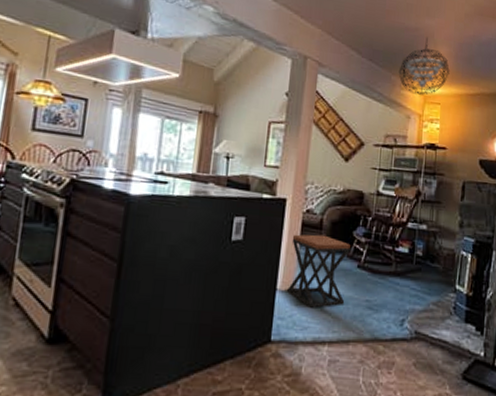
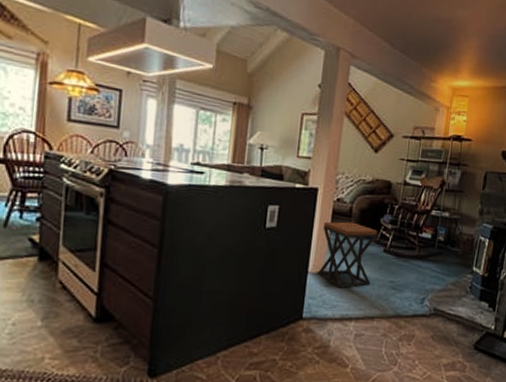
pendant light: present [398,37,450,95] -> none [429,29,479,88]

